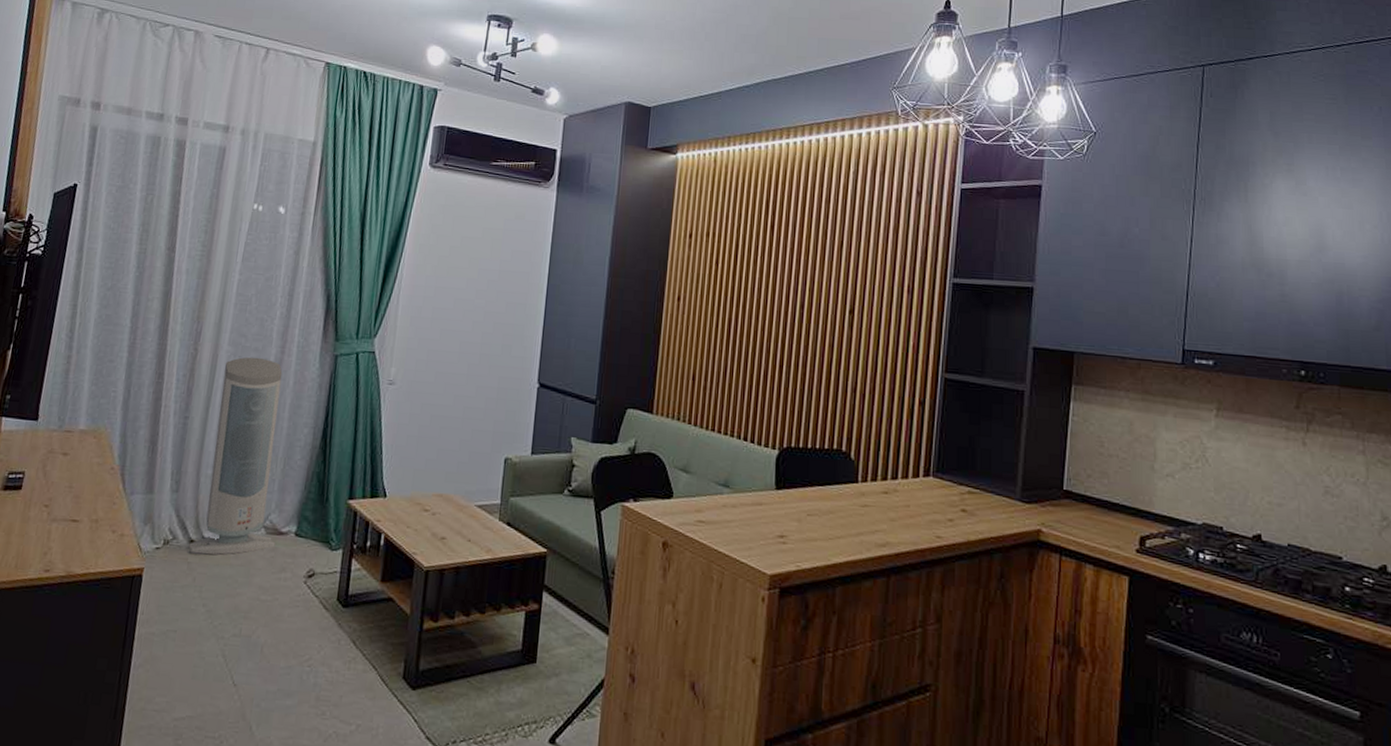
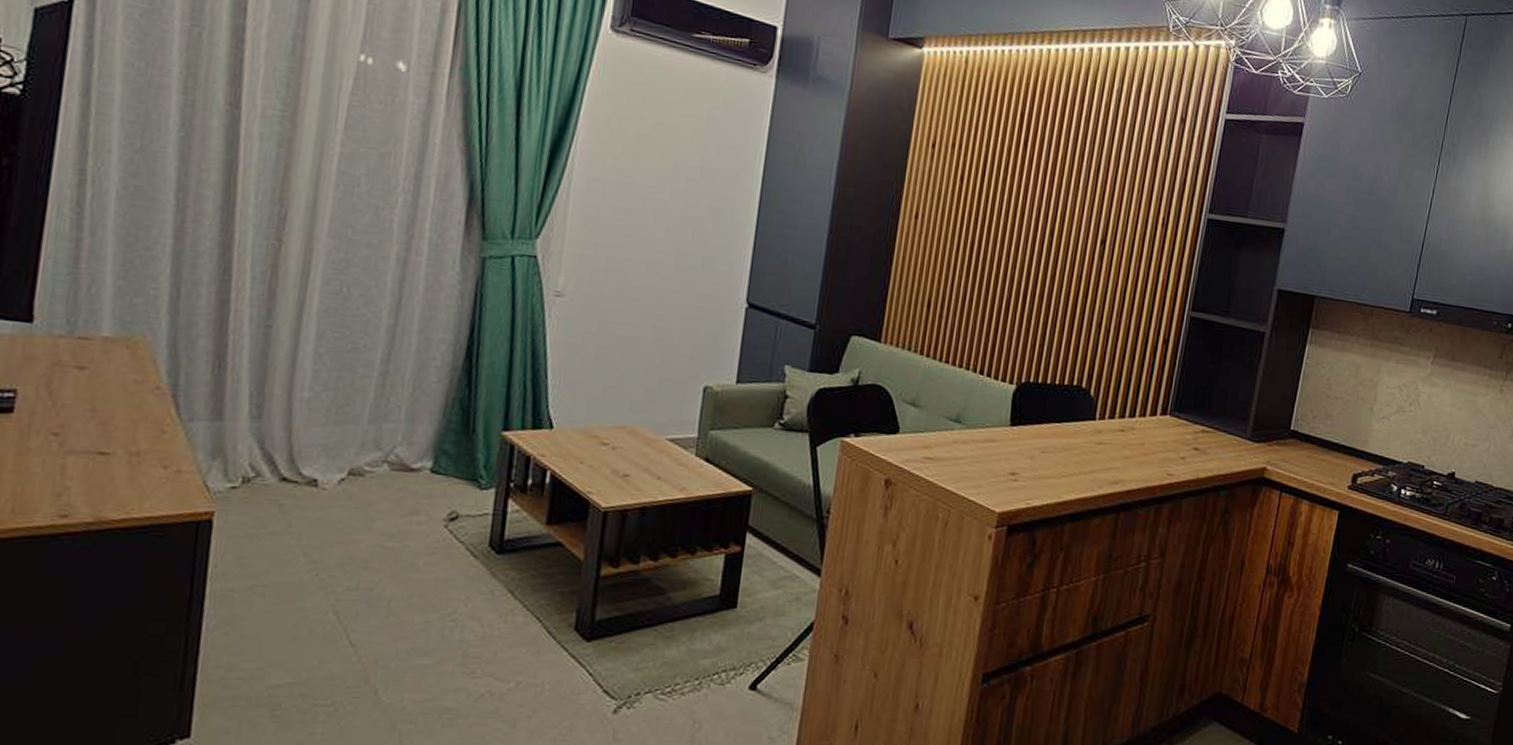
air purifier: present [187,357,283,555] -> none [278,253,408,496]

